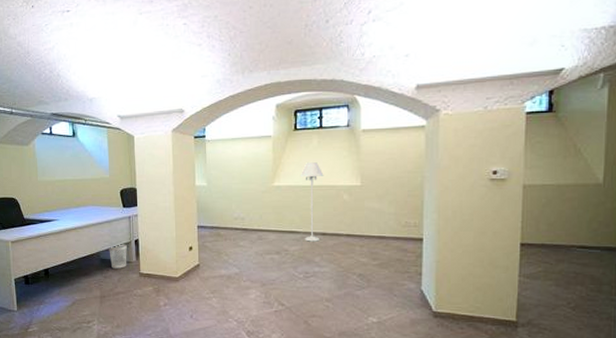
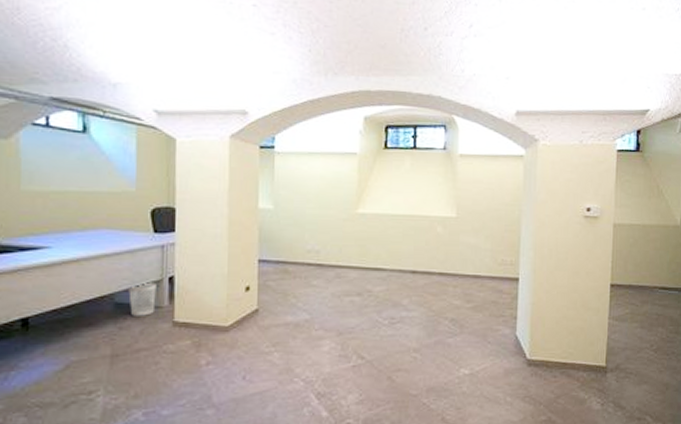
floor lamp: present [300,161,324,242] -> none [388,186,416,281]

